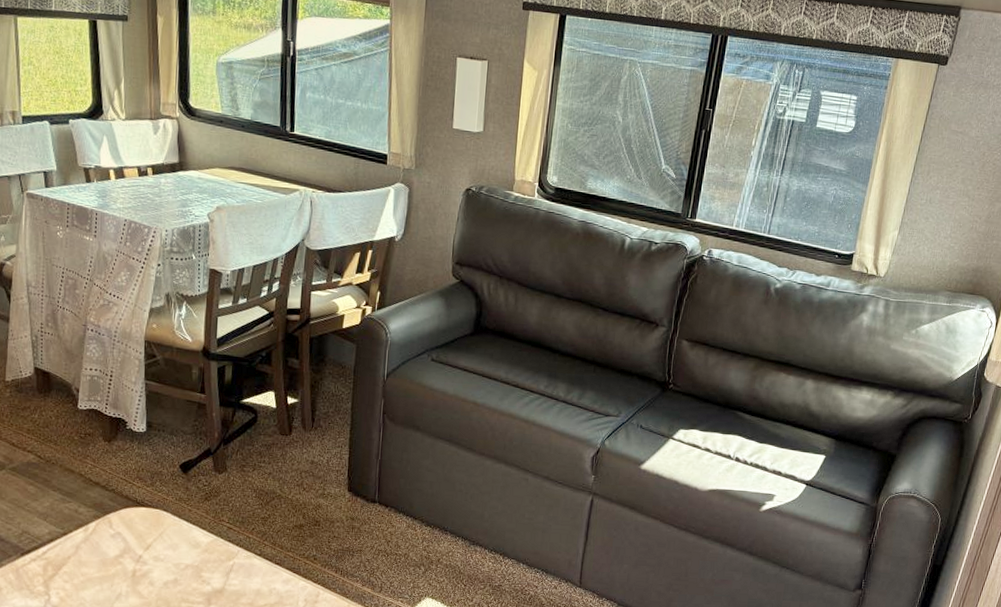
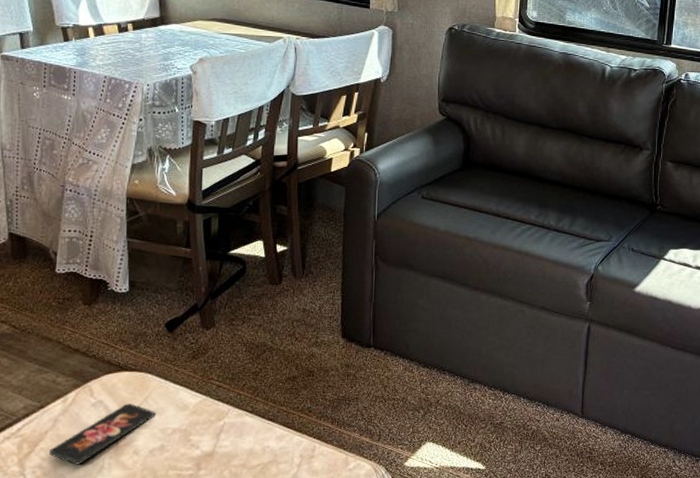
smartphone: none [71,537,170,590] -> present [48,403,156,465]

